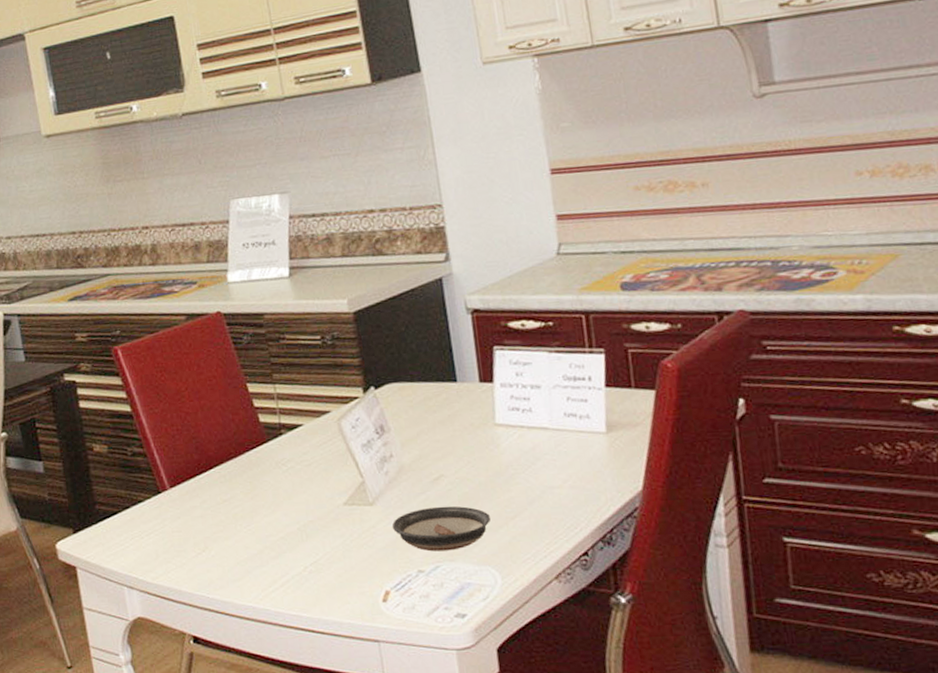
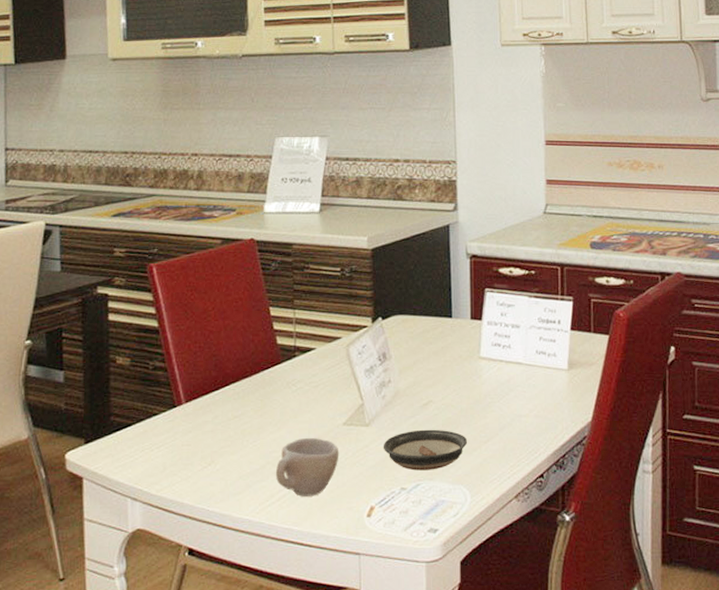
cup: none [275,519,344,582] -> present [275,437,339,497]

